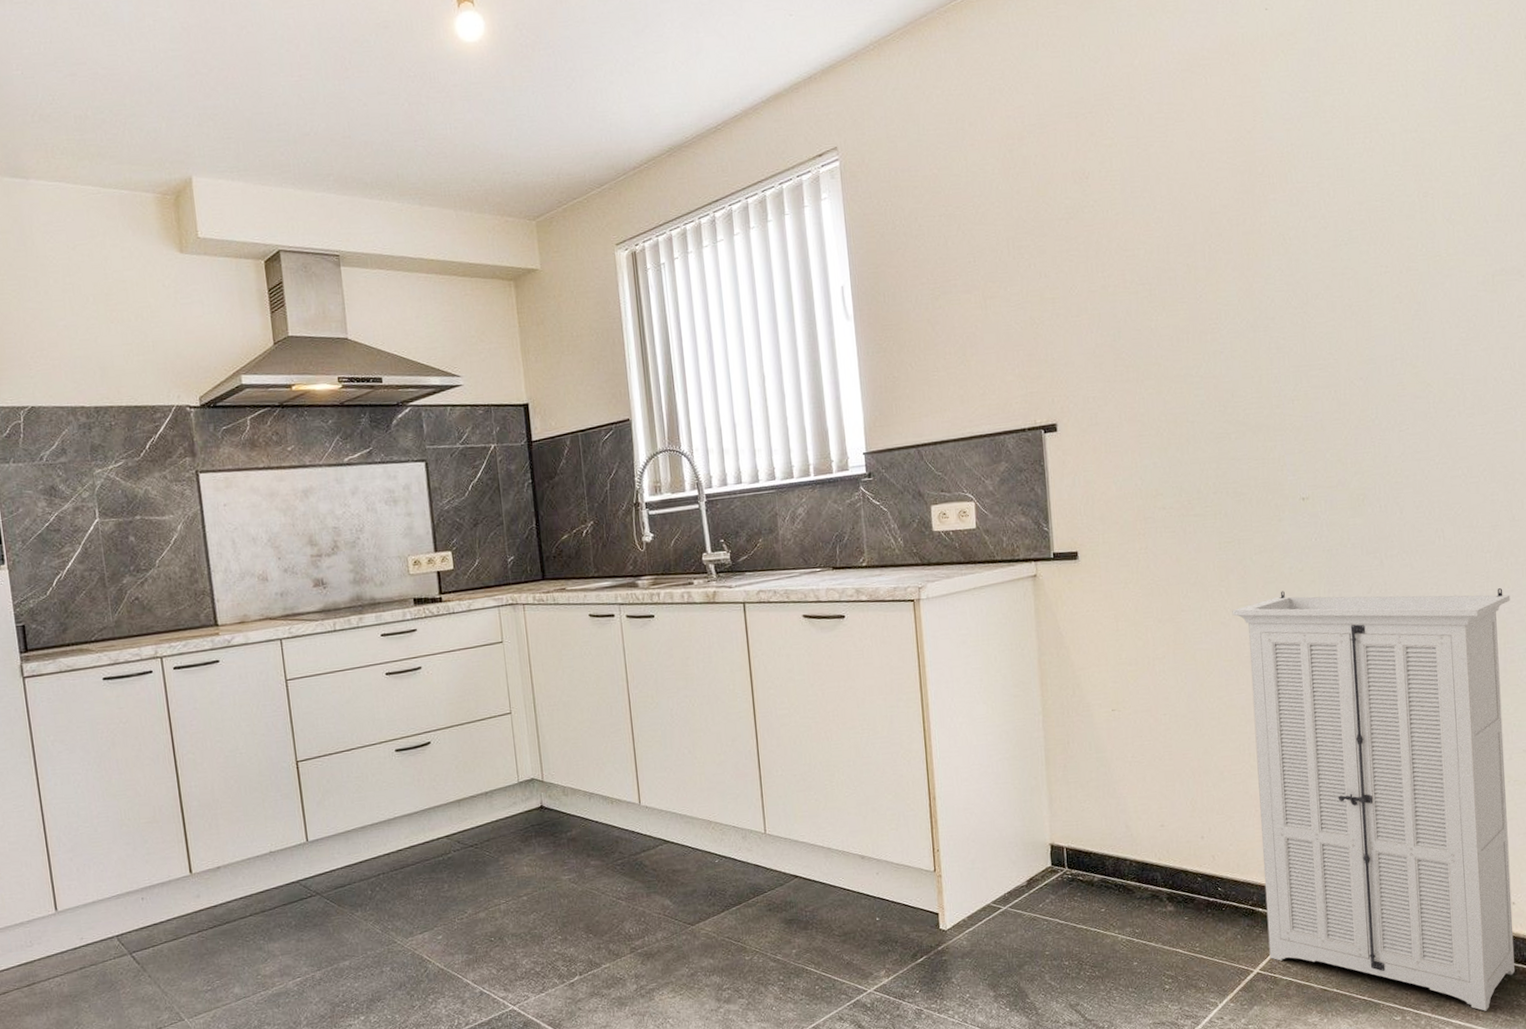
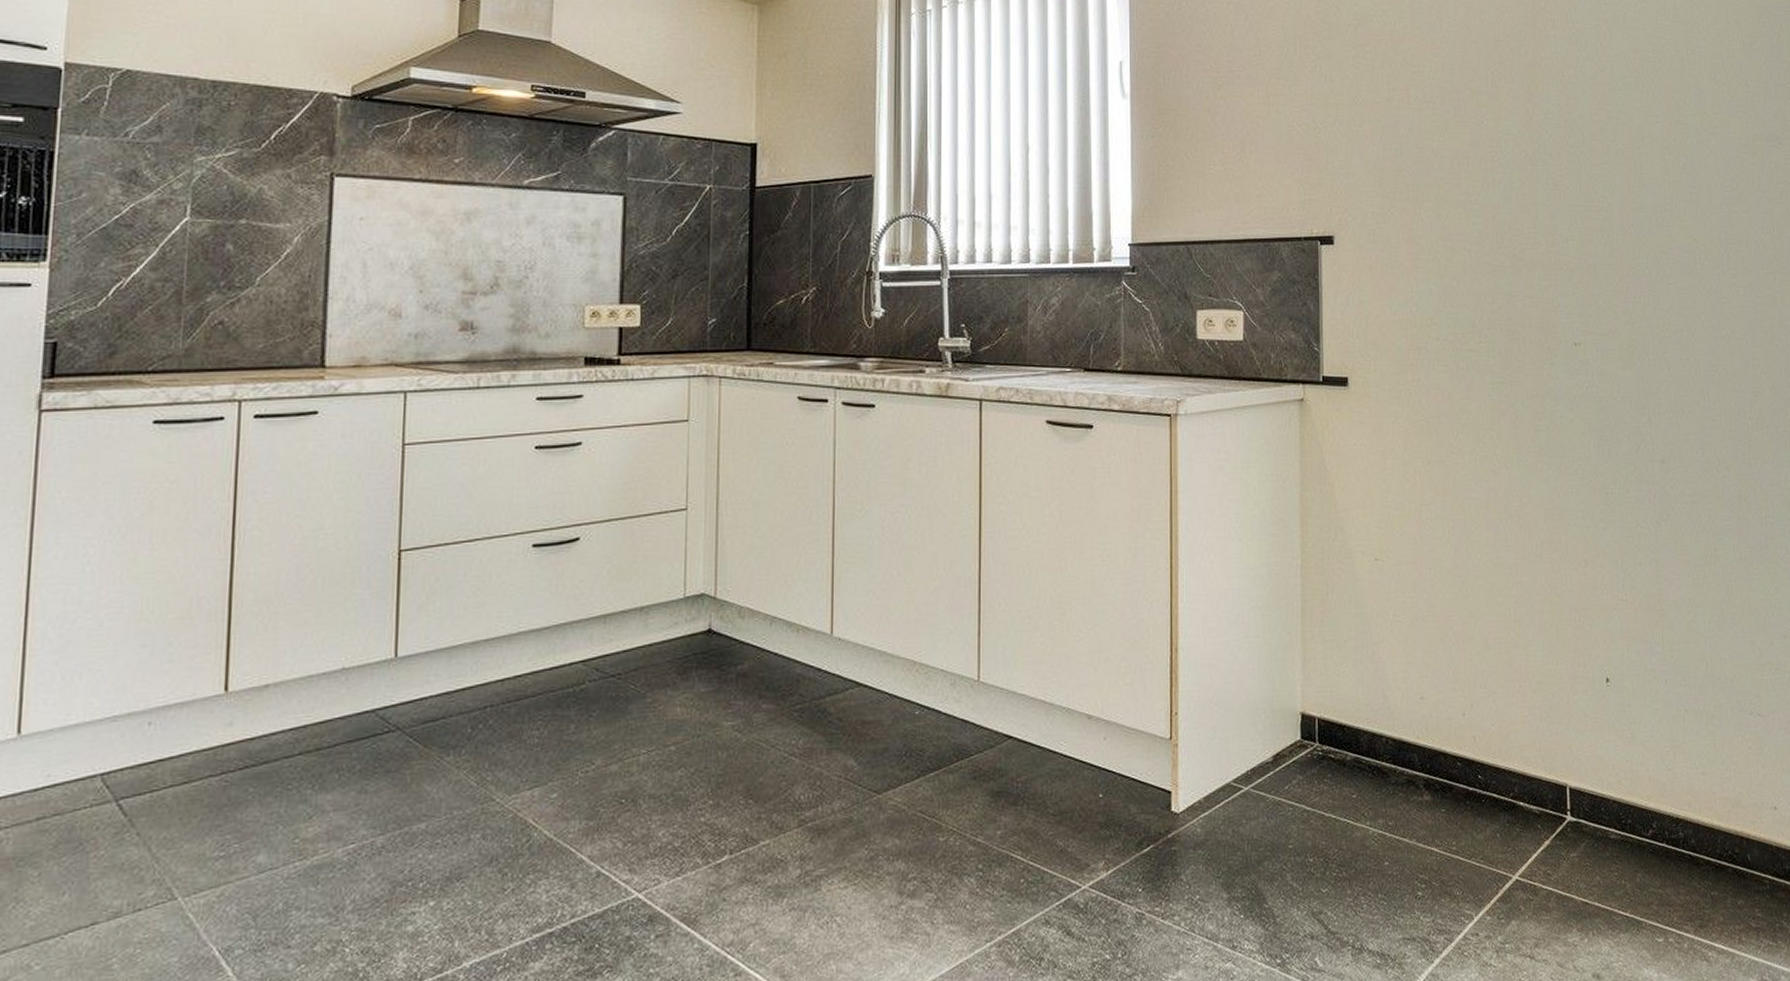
storage cabinet: present [1232,588,1515,1011] -> none [1502,441,1777,934]

